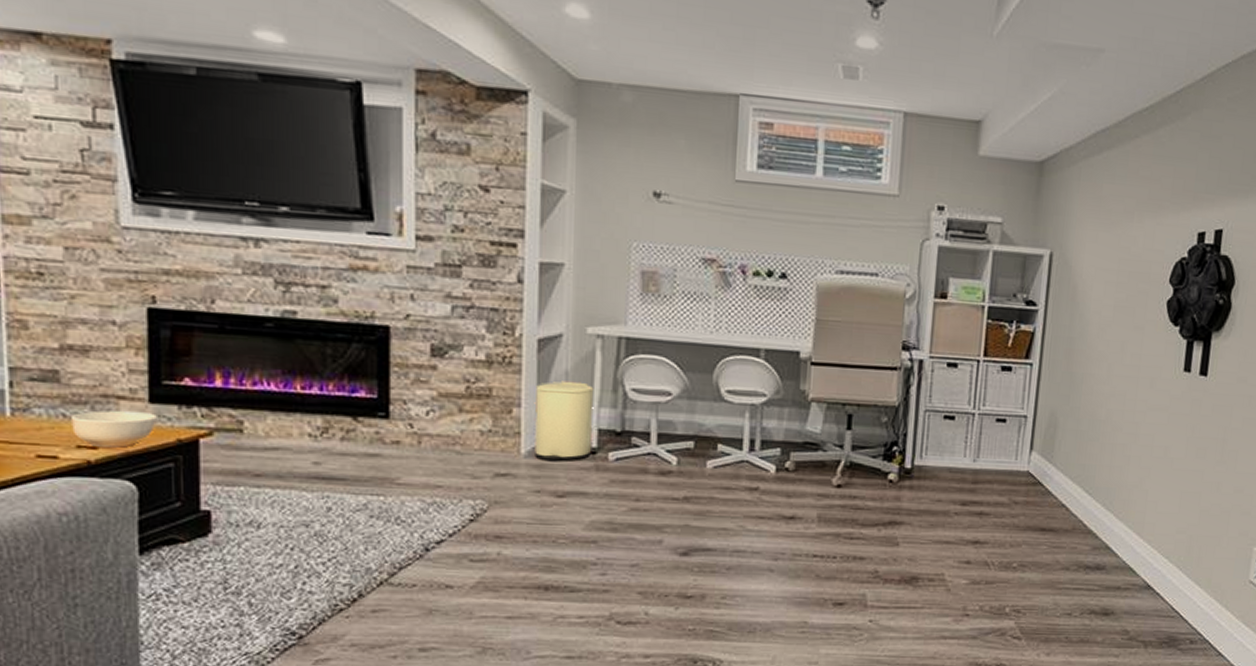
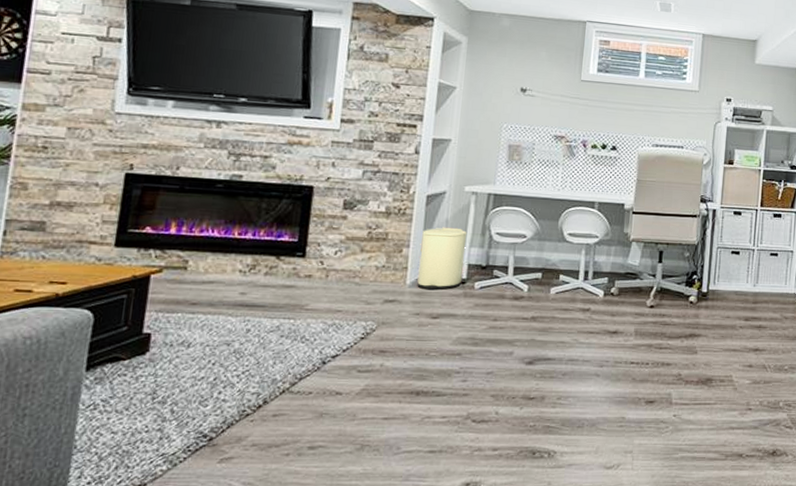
bowl: present [71,410,157,448] -> none [48,253,119,283]

